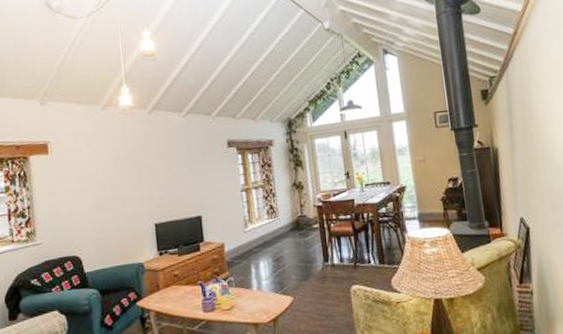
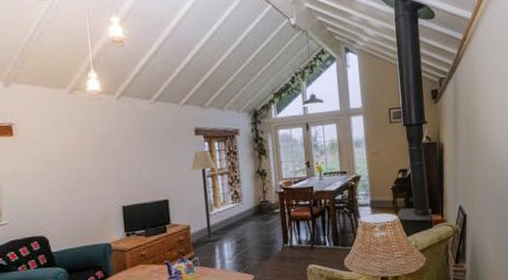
floor lamp: none [224,162,258,262] -> present [191,150,222,243]

